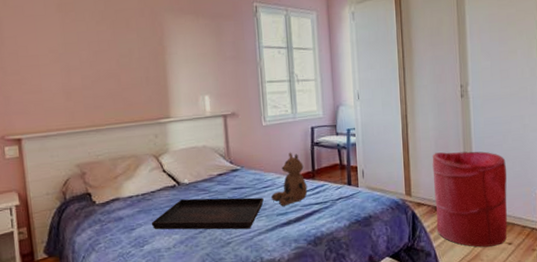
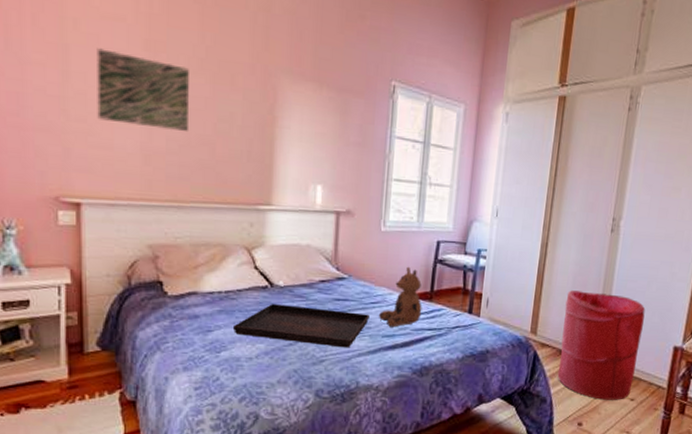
wall art: none [22,16,98,71] -> present [97,48,189,133]

